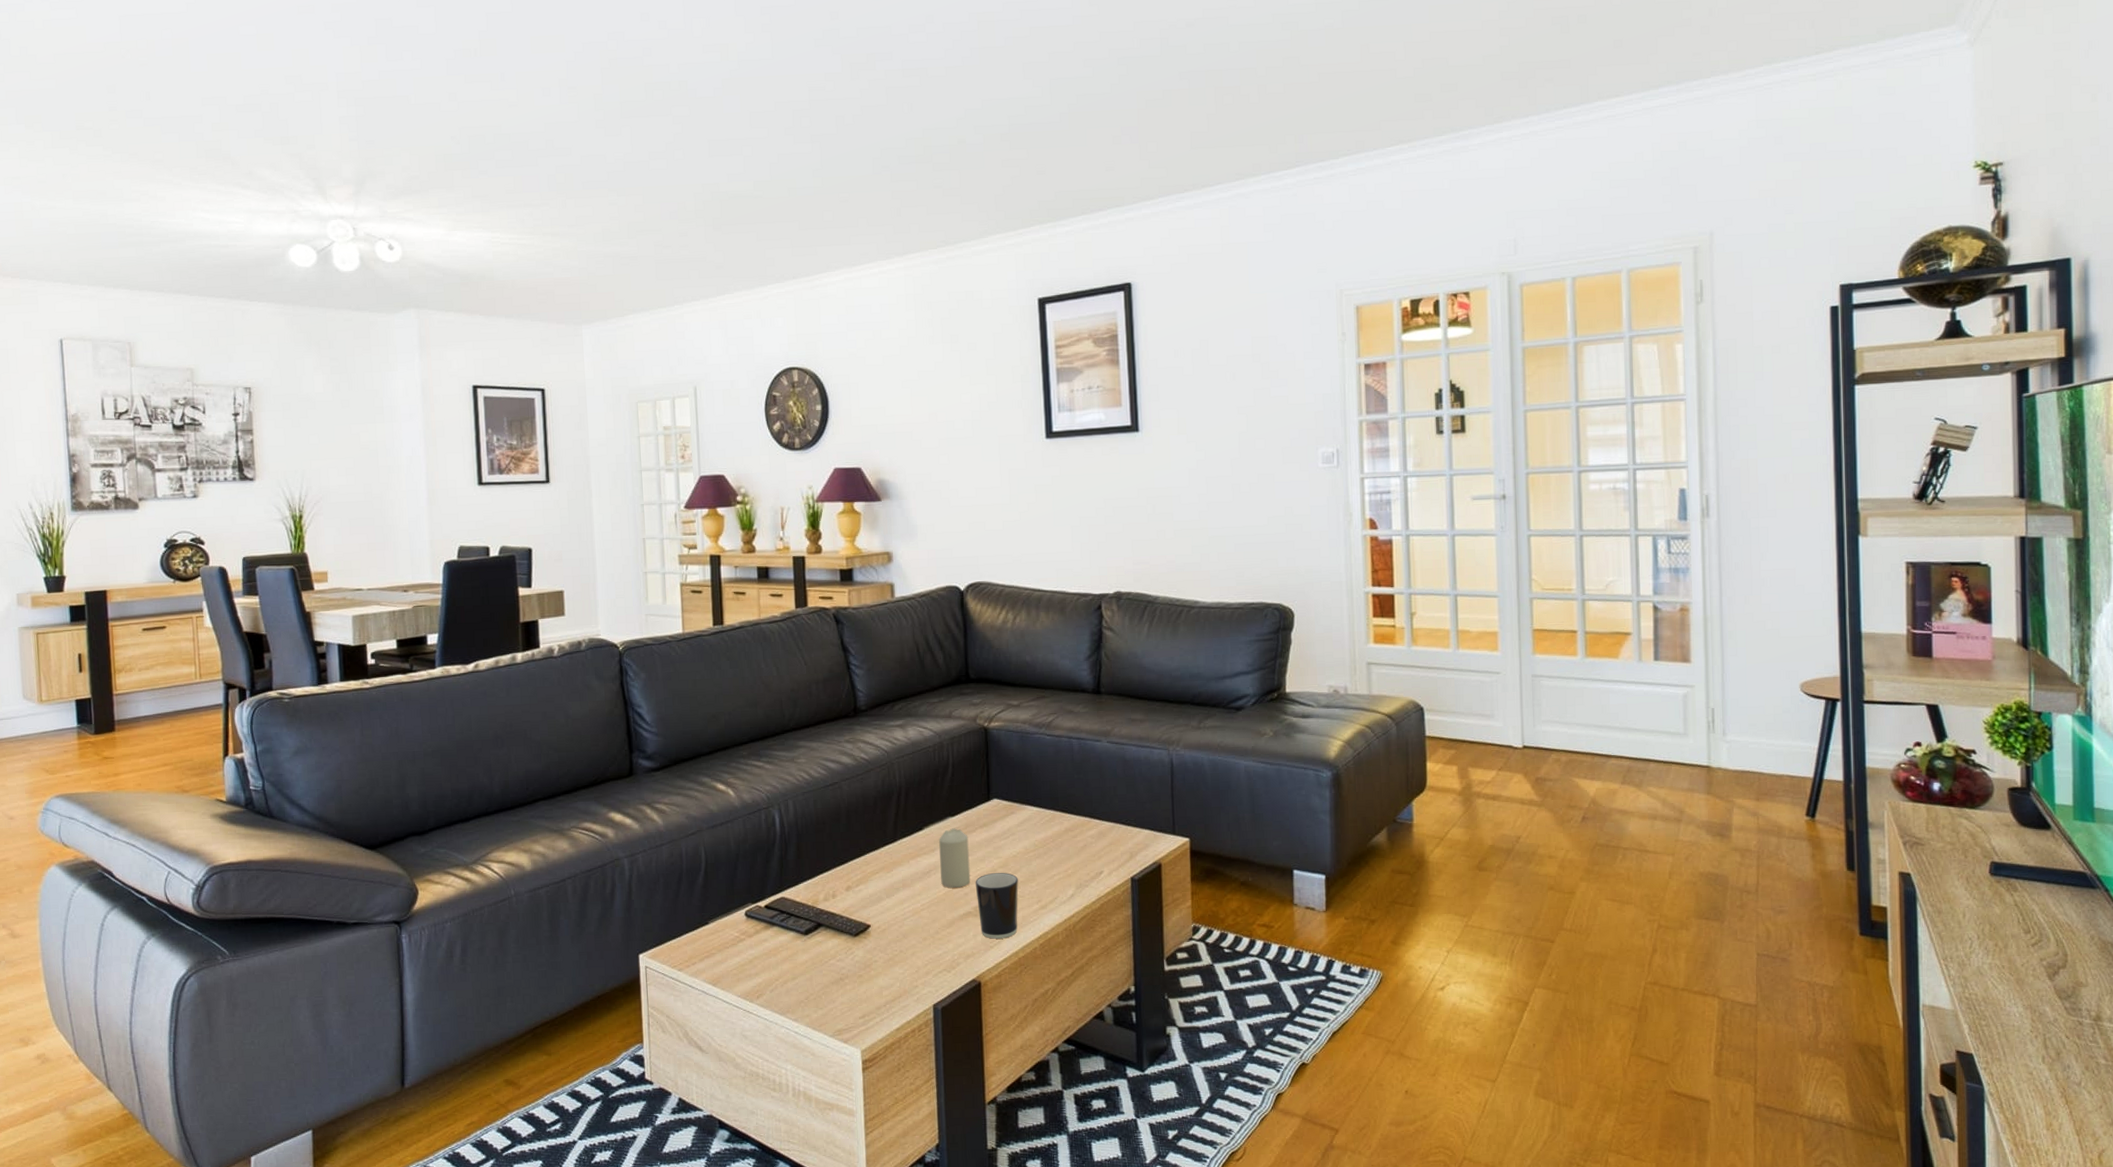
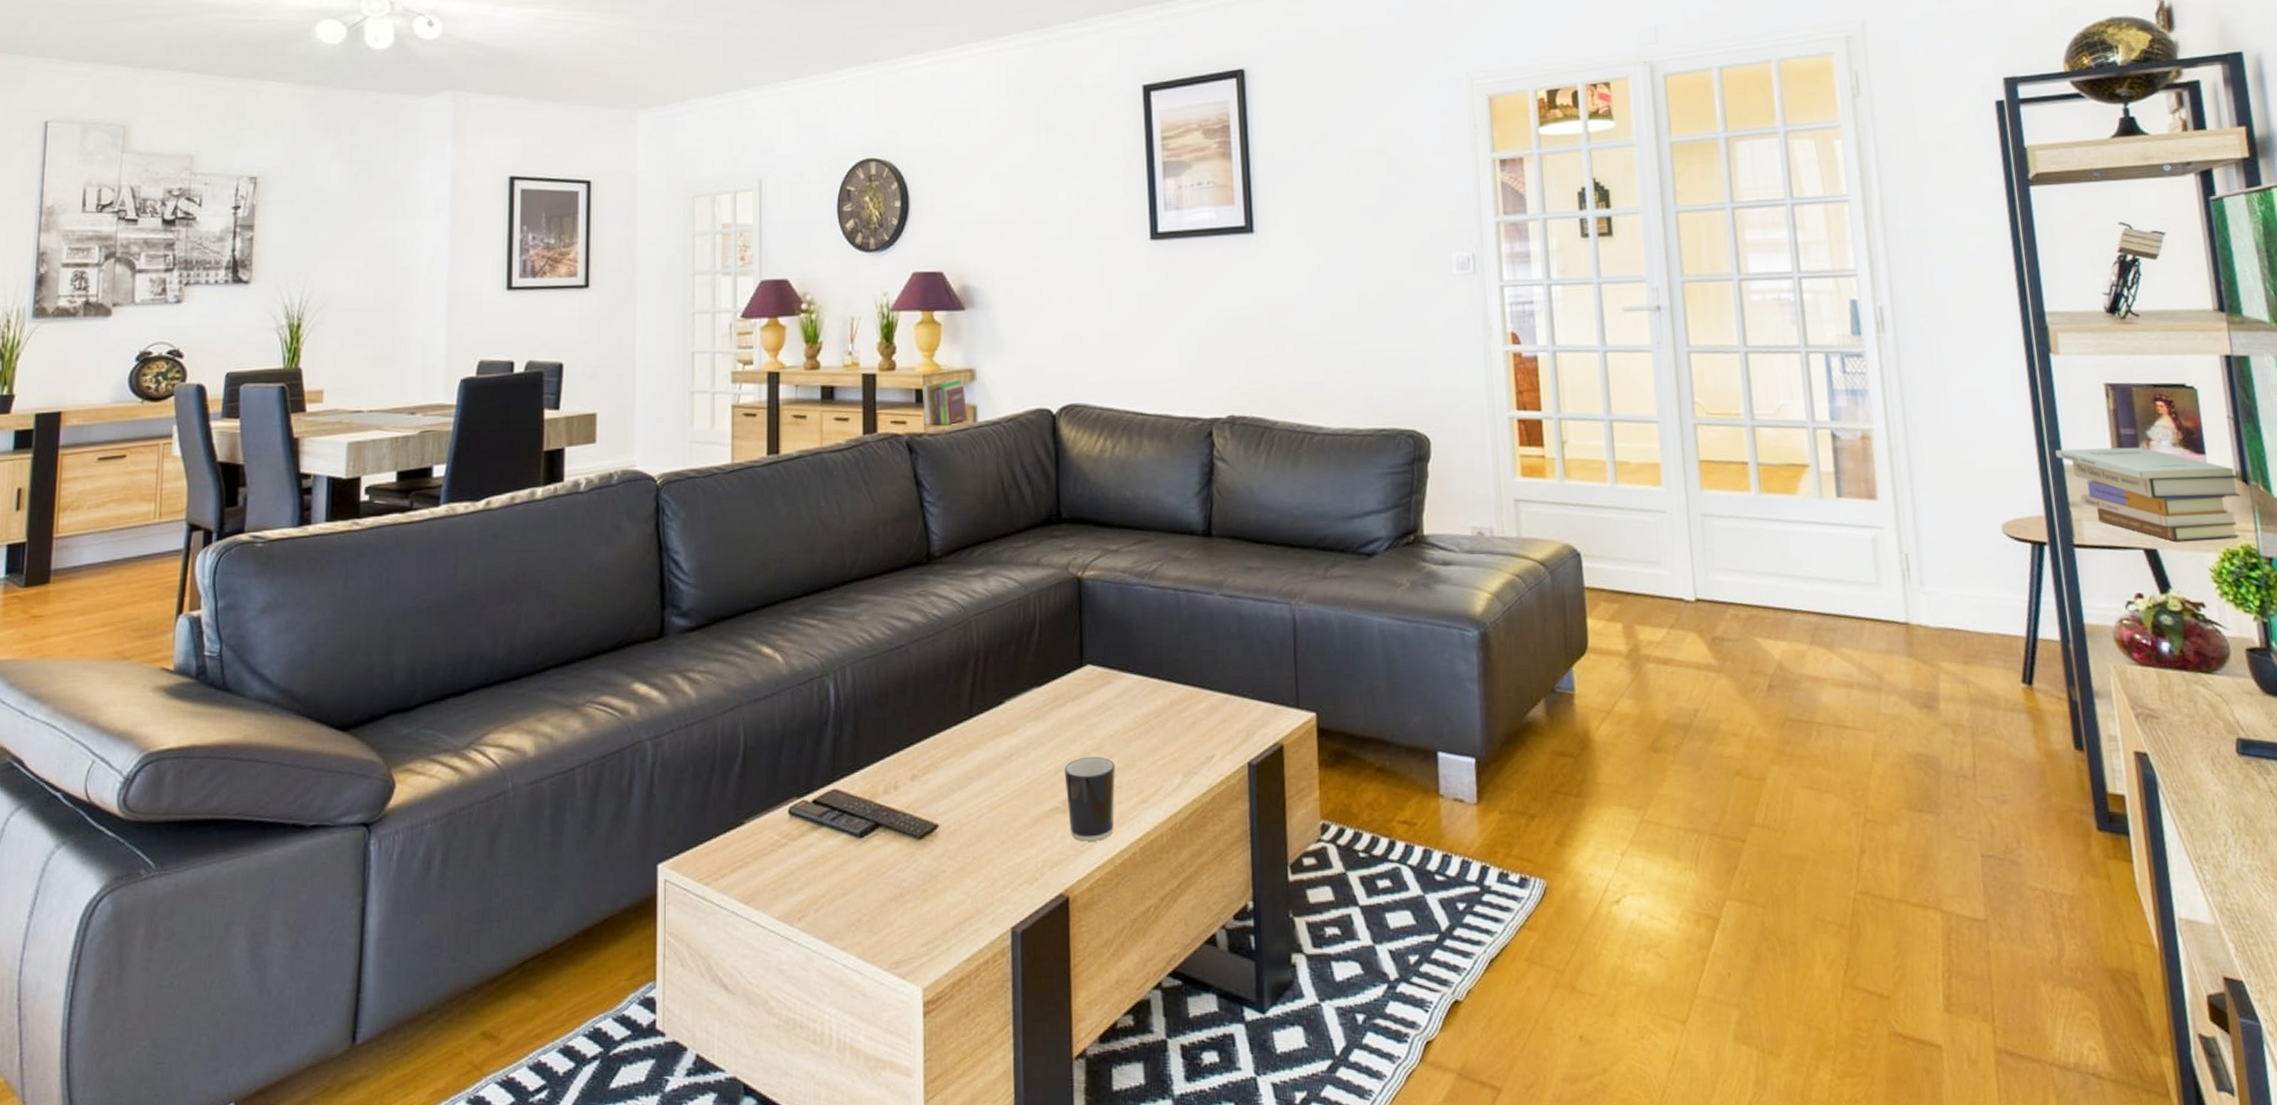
books: none [845,560,887,601] -> present [921,379,968,426]
candle: present [939,828,971,888] -> none [1022,701,1059,777]
books: none [1855,617,2020,698] -> present [2055,447,2241,541]

